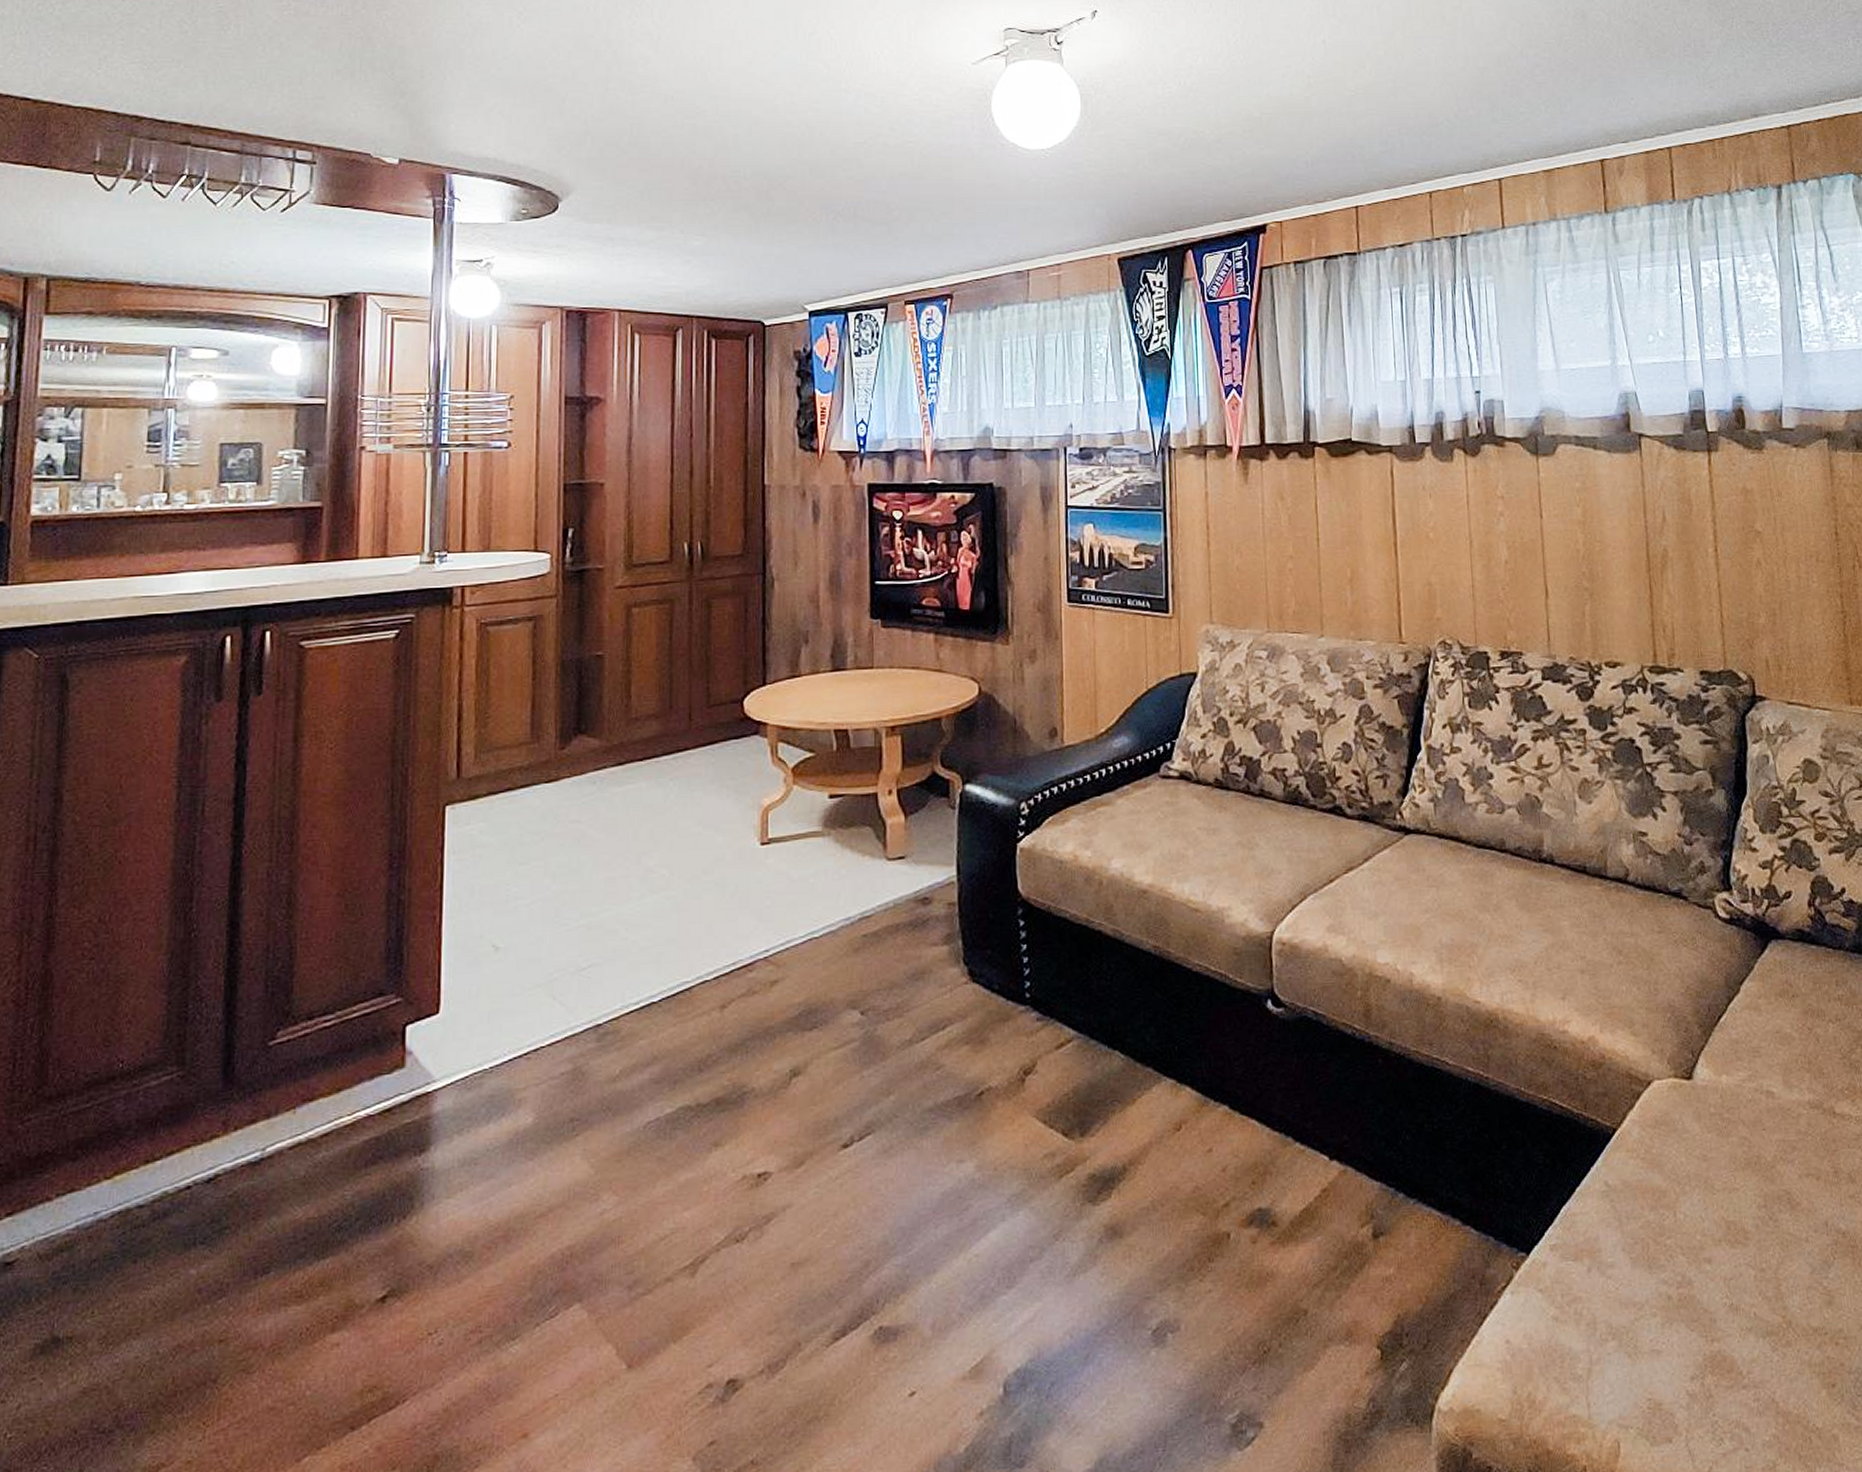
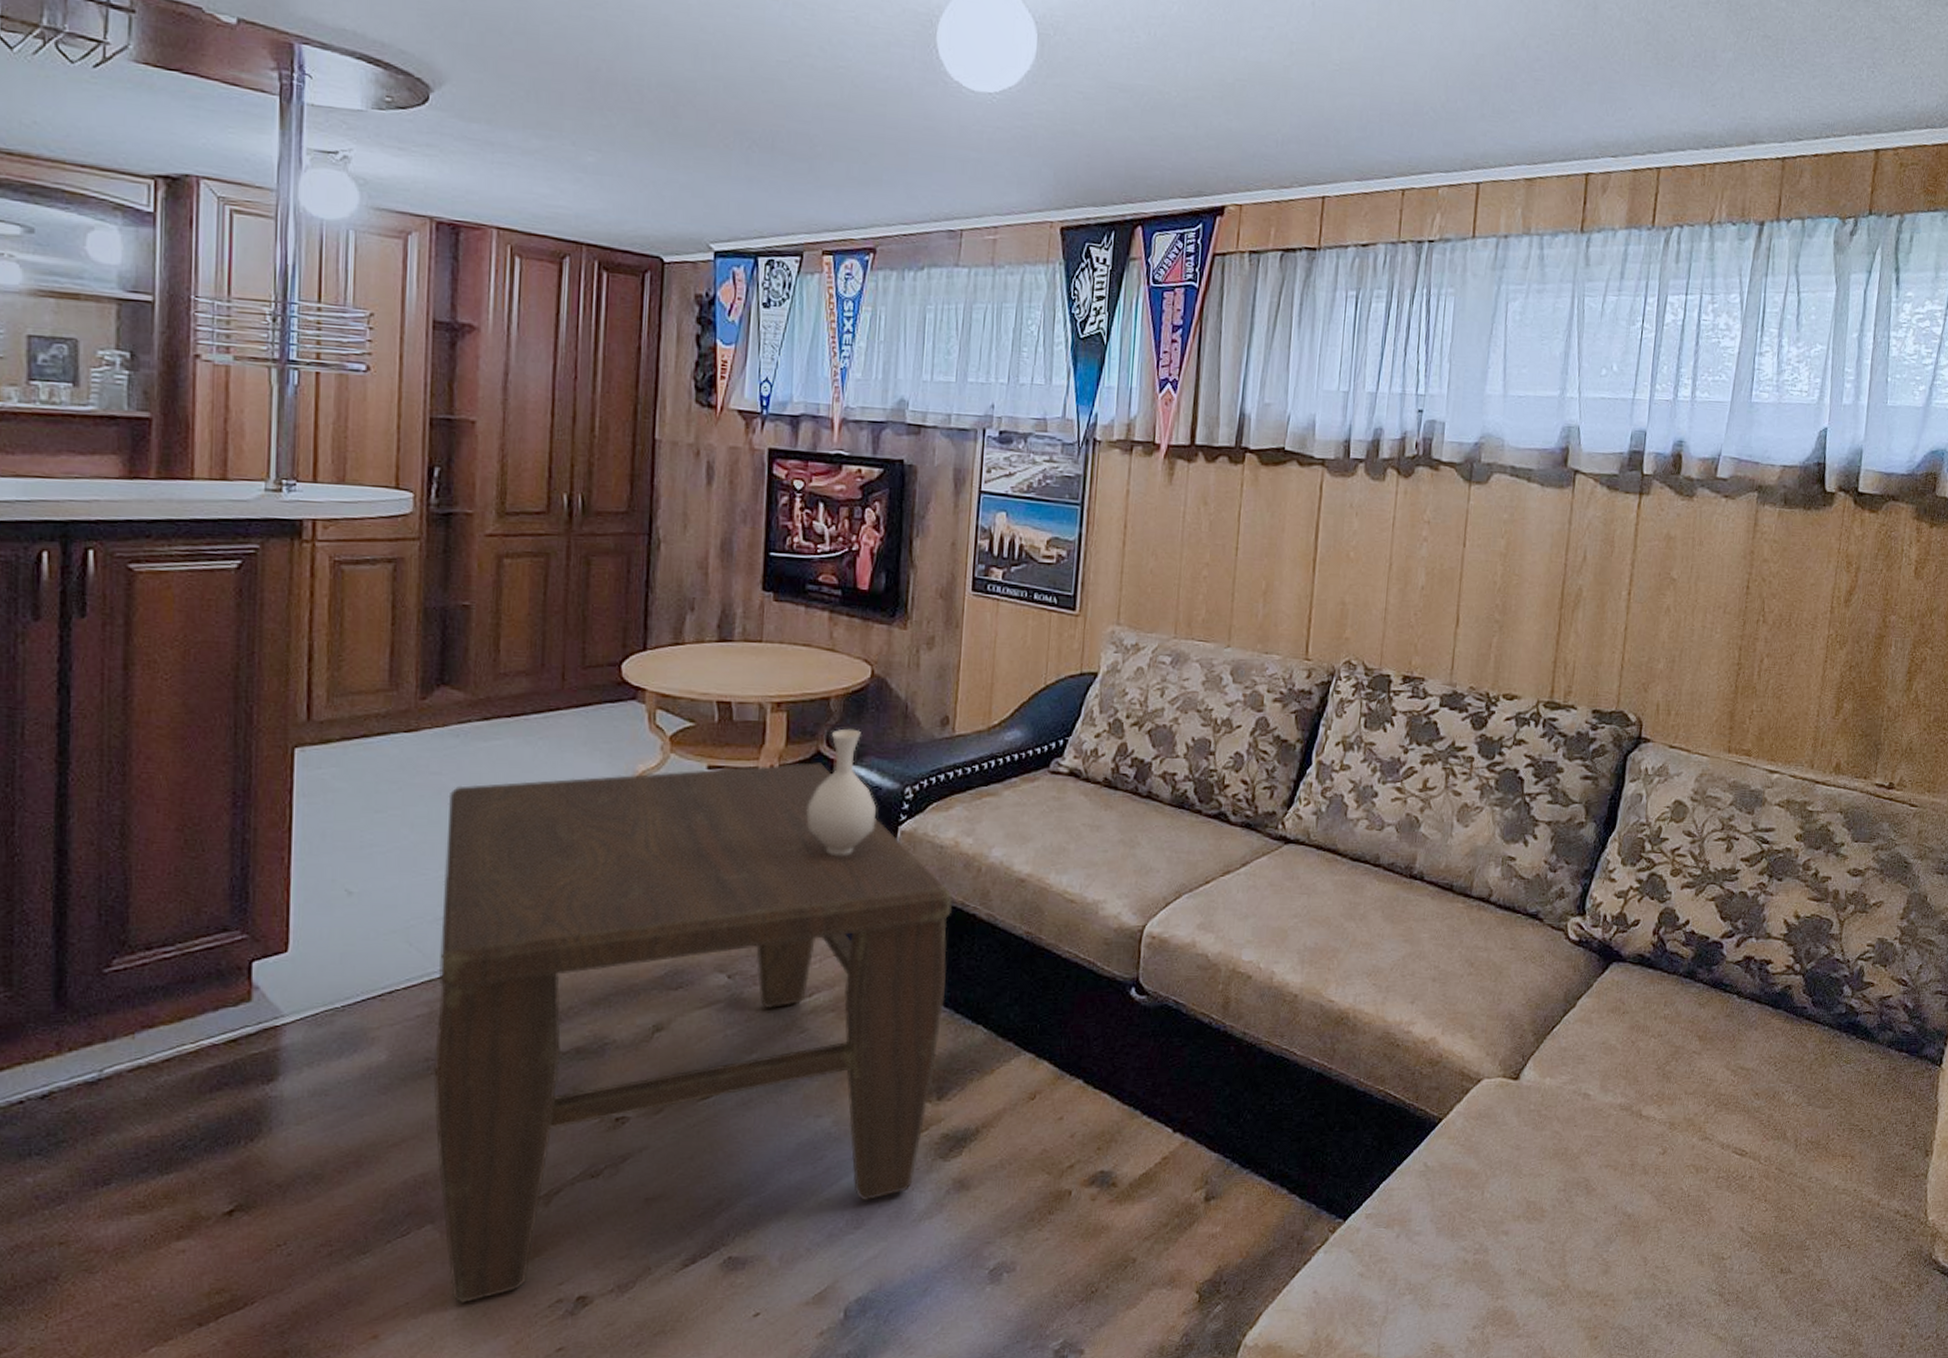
coffee table: none [578,784,1079,1393] -> present [433,762,953,1303]
vase: none [928,747,995,878] -> present [807,728,877,855]

